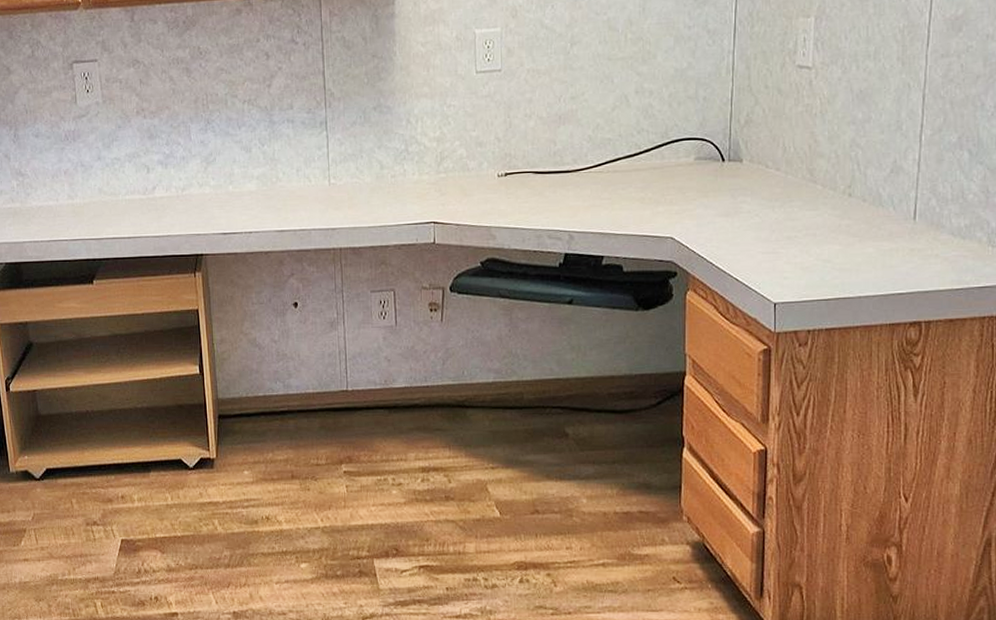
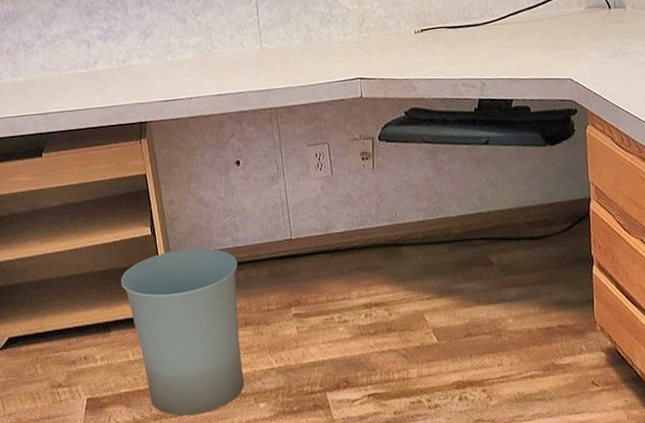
waste bin: none [165,392,288,568] -> present [121,248,245,416]

